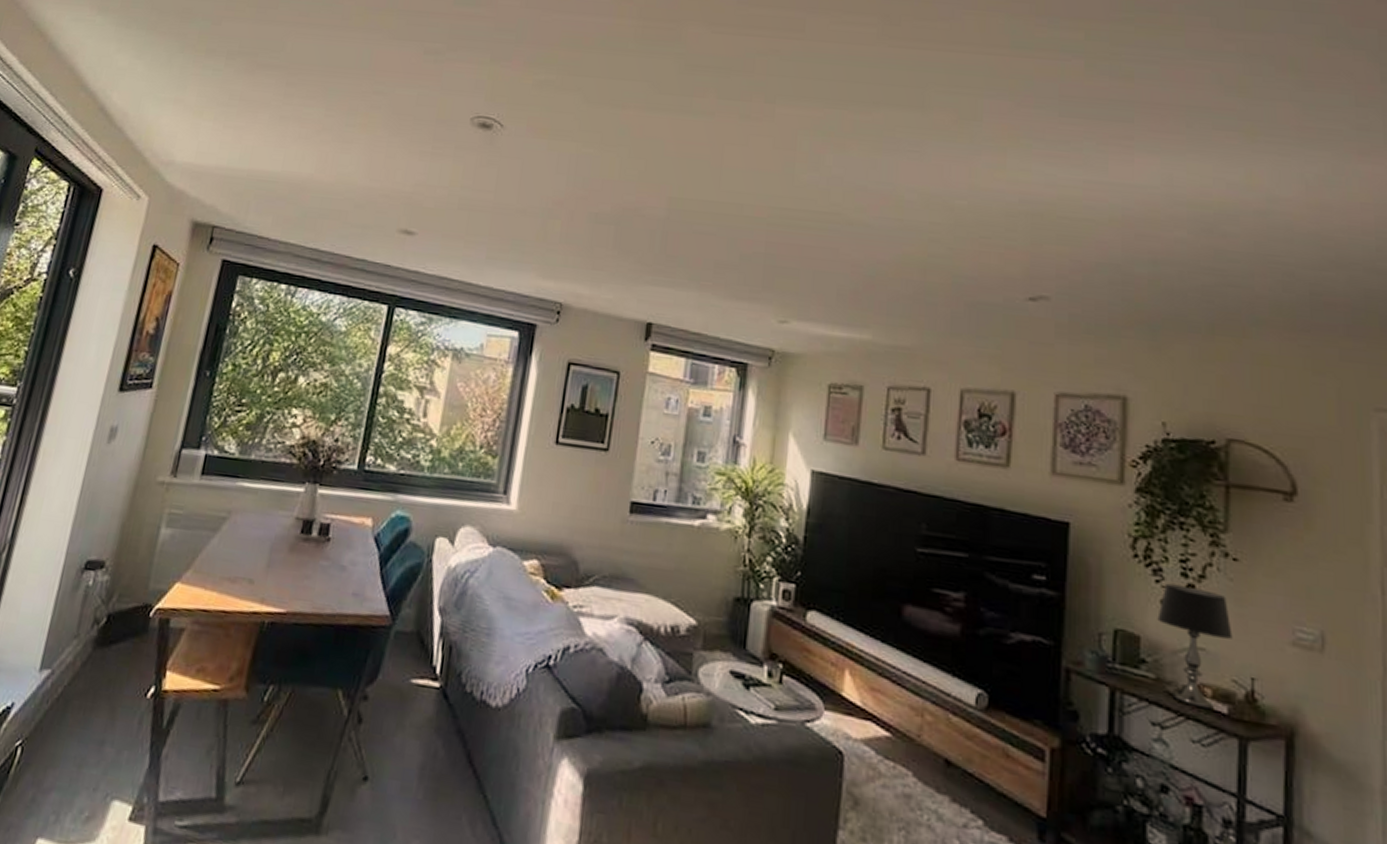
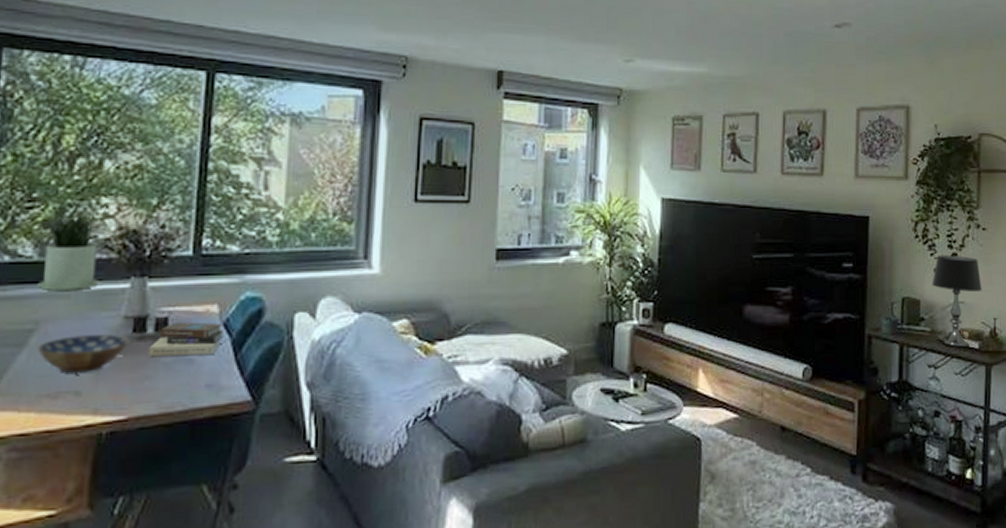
bowl: none [226,528,297,564] -> present [37,334,129,373]
planter: none [235,419,284,489] -> present [38,213,99,292]
books: none [310,529,373,566] -> present [148,322,223,356]

